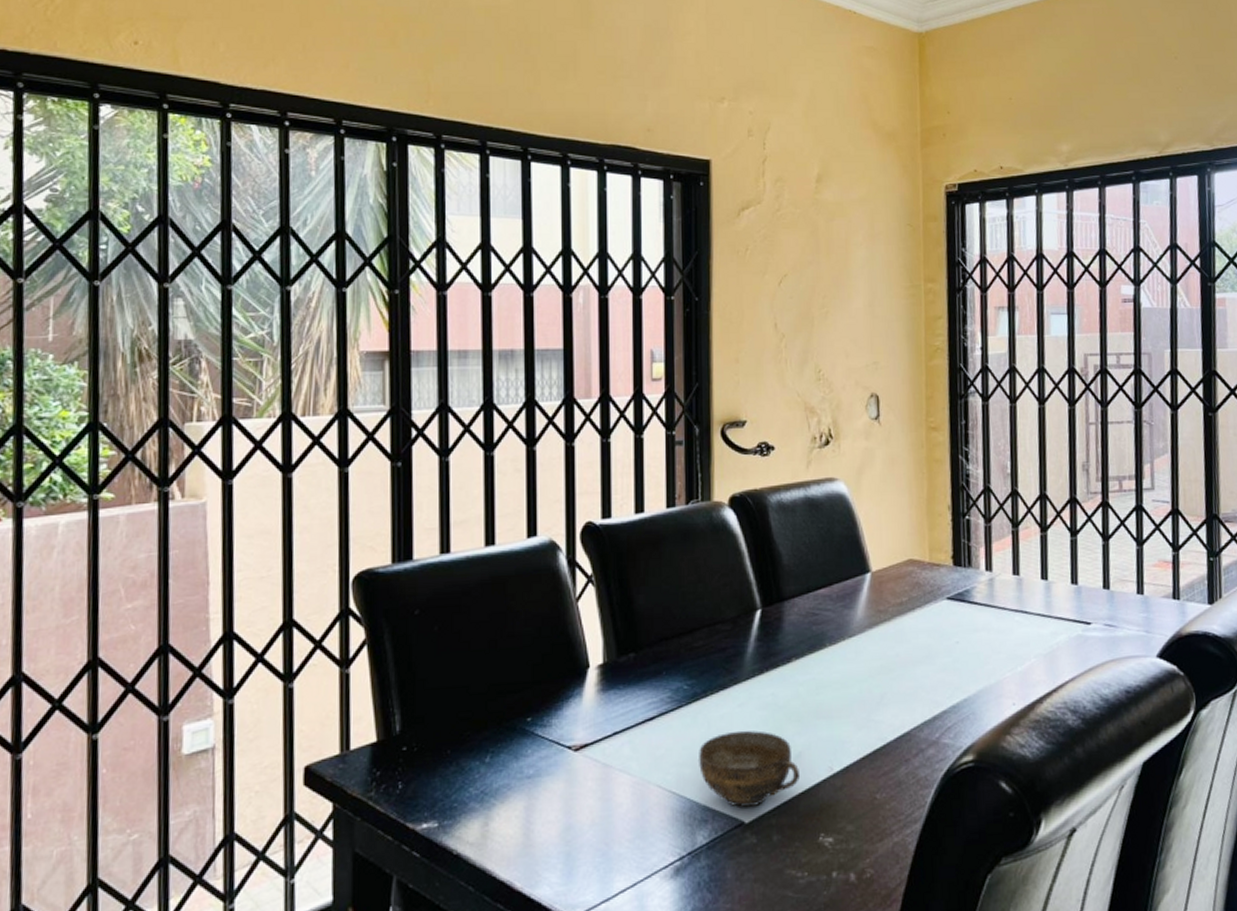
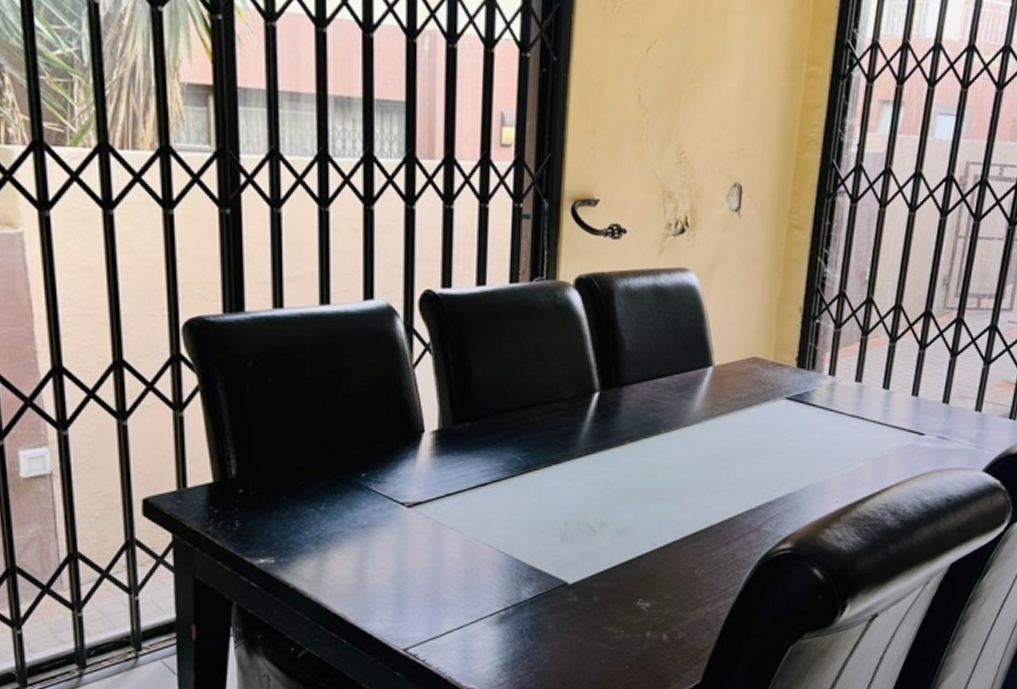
cup: present [699,730,799,807] -> none [528,502,624,570]

